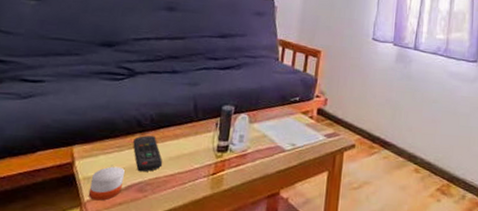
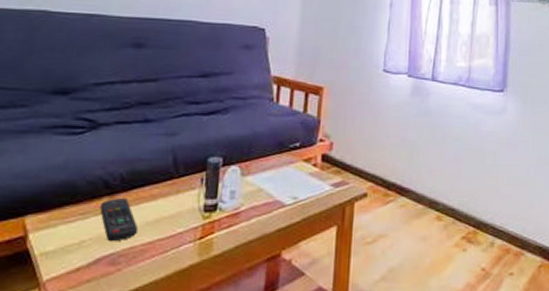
candle: present [88,165,125,201] -> none [47,236,92,279]

